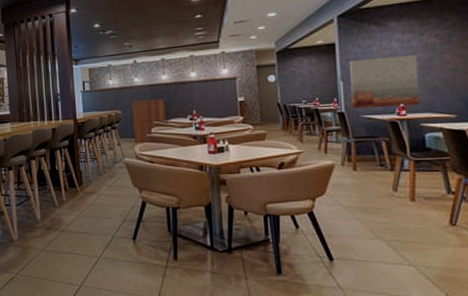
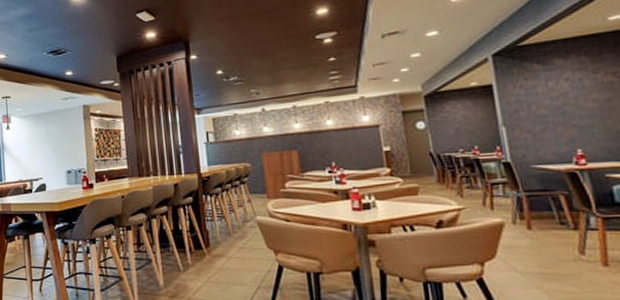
wall art: present [350,55,421,109] -> none [511,96,603,159]

